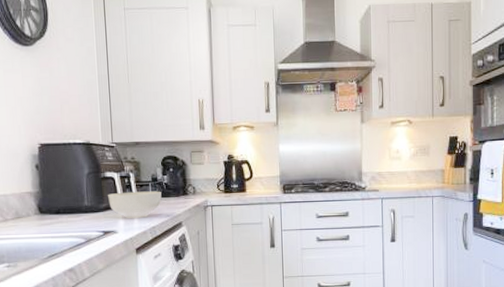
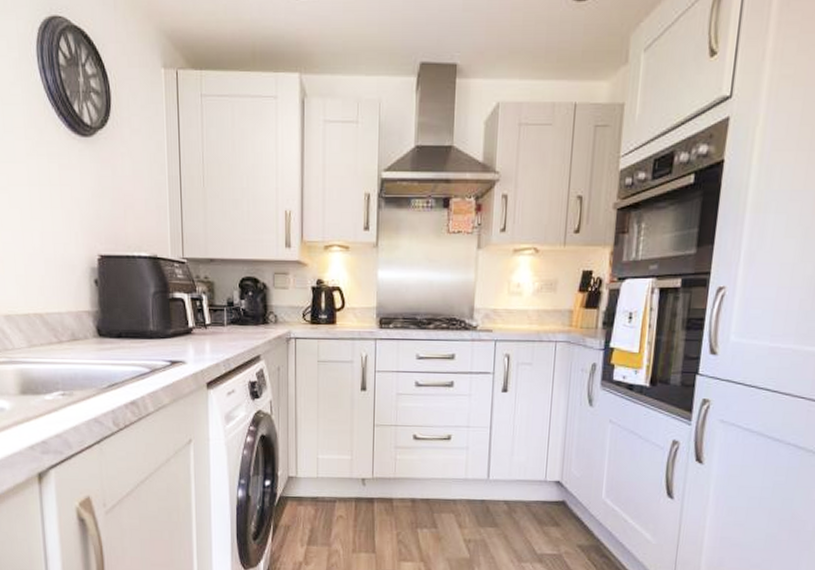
bowl: present [107,191,162,218] -> none [175,317,238,348]

